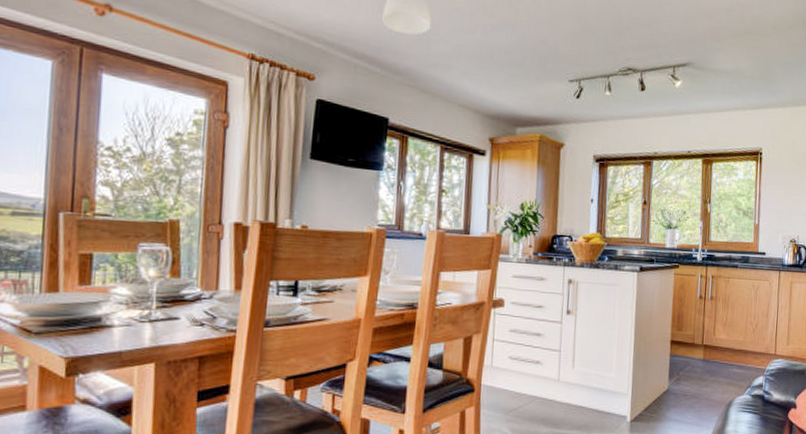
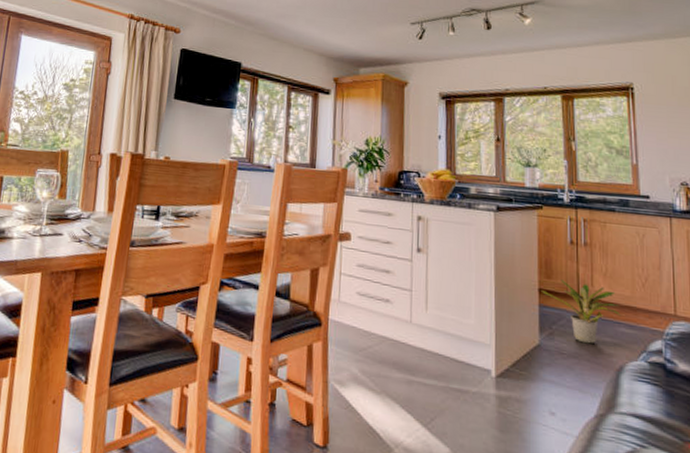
potted plant: none [672,331,735,385] -> present [540,280,622,344]

